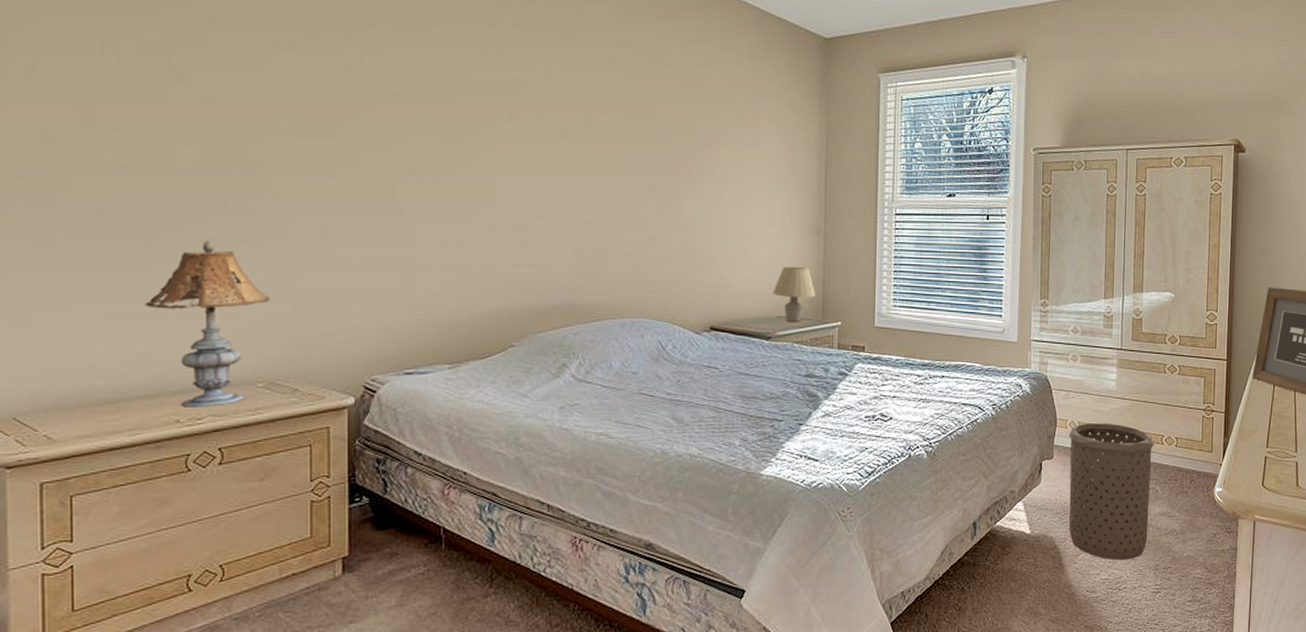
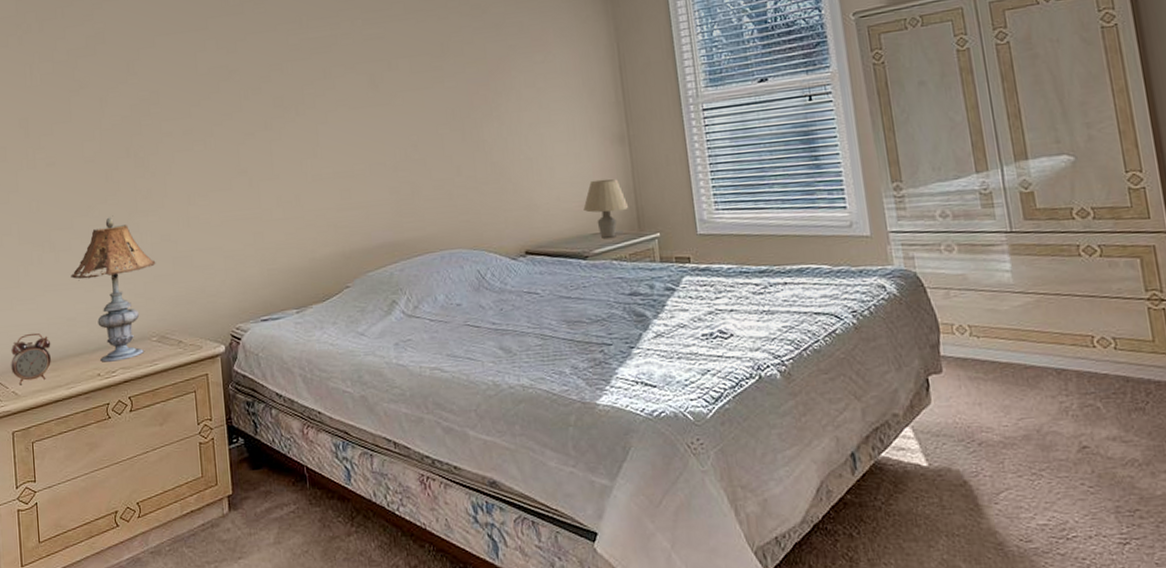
alarm clock: none [44,367,109,428] -> present [11,332,51,385]
laundry basket: present [1068,423,1155,560] -> none [958,324,1097,500]

